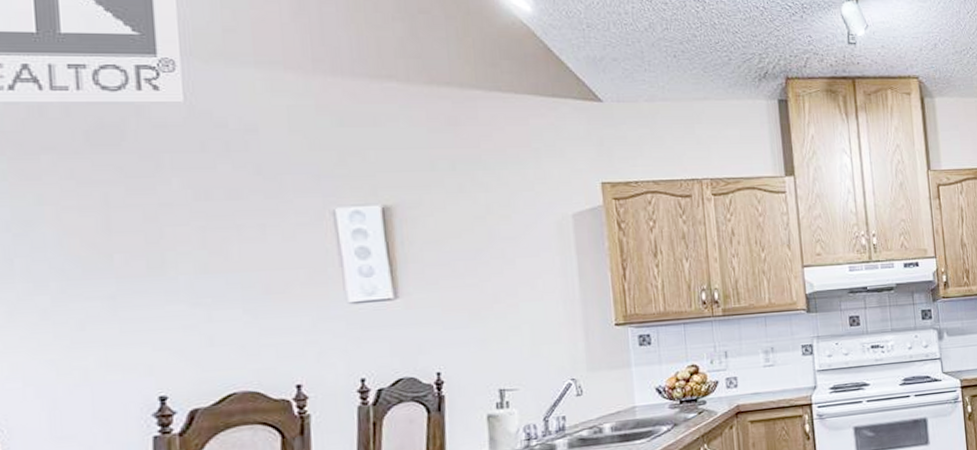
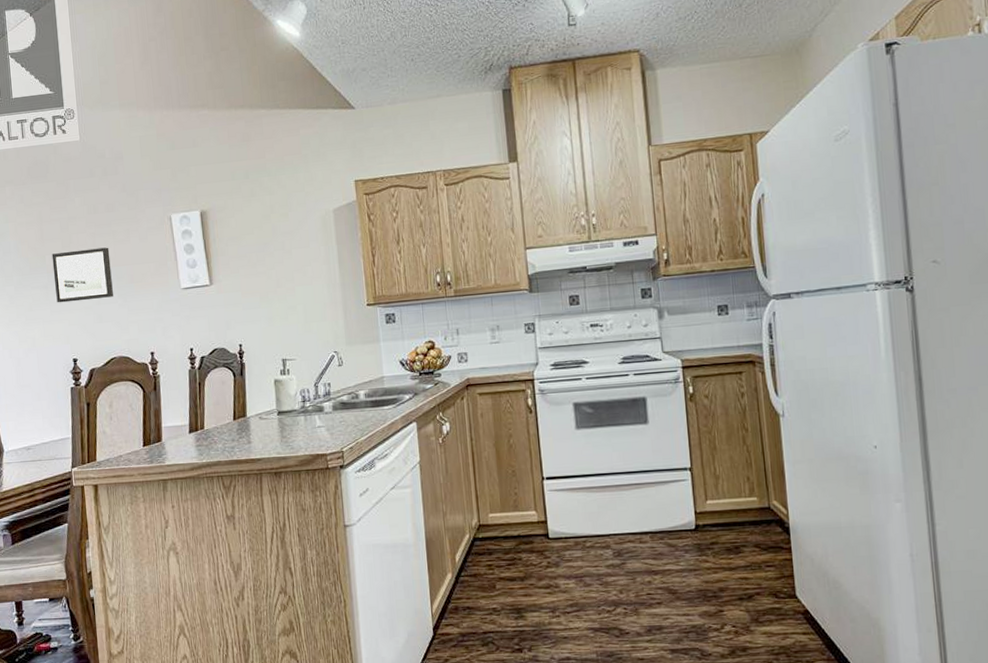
wall art: none [125,246,235,320] -> present [52,247,113,303]

